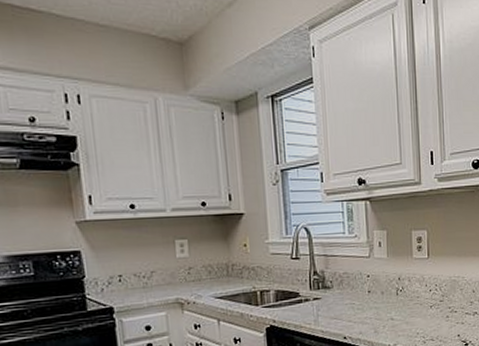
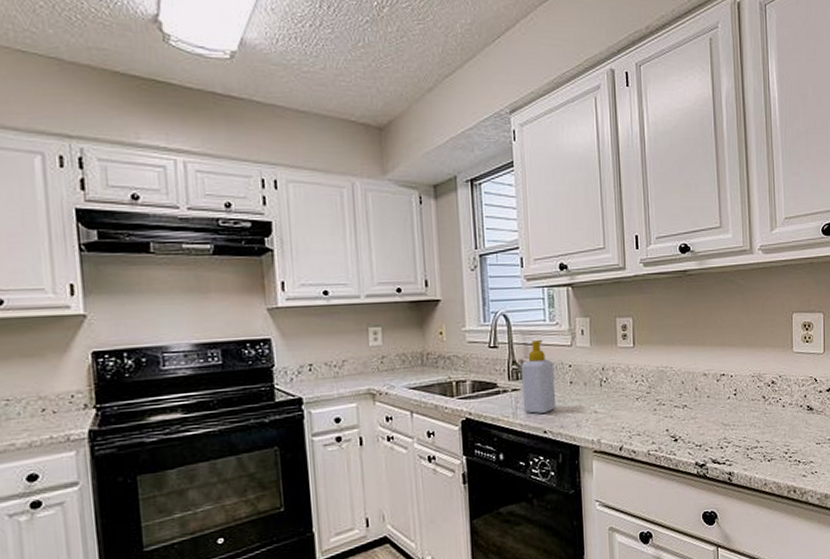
soap bottle: none [322,251,355,321] -> present [521,339,556,414]

